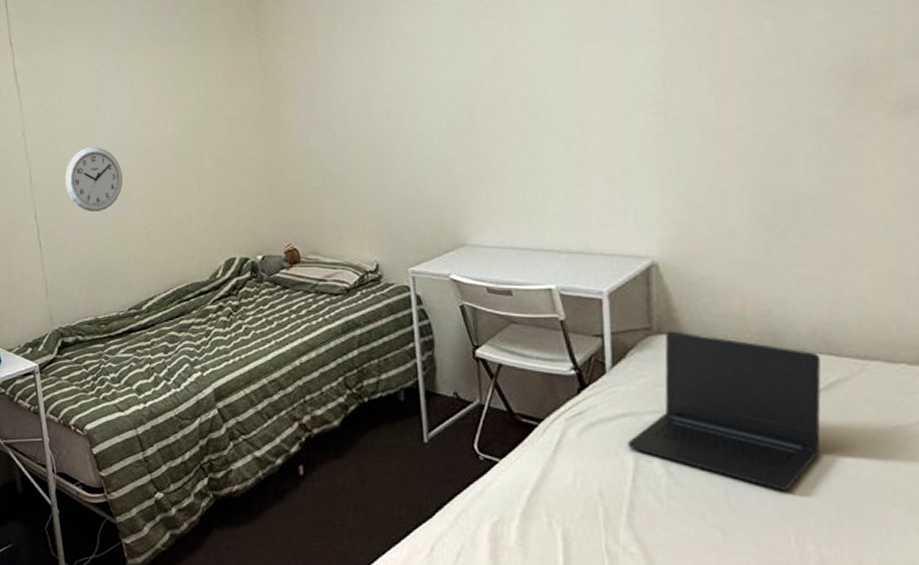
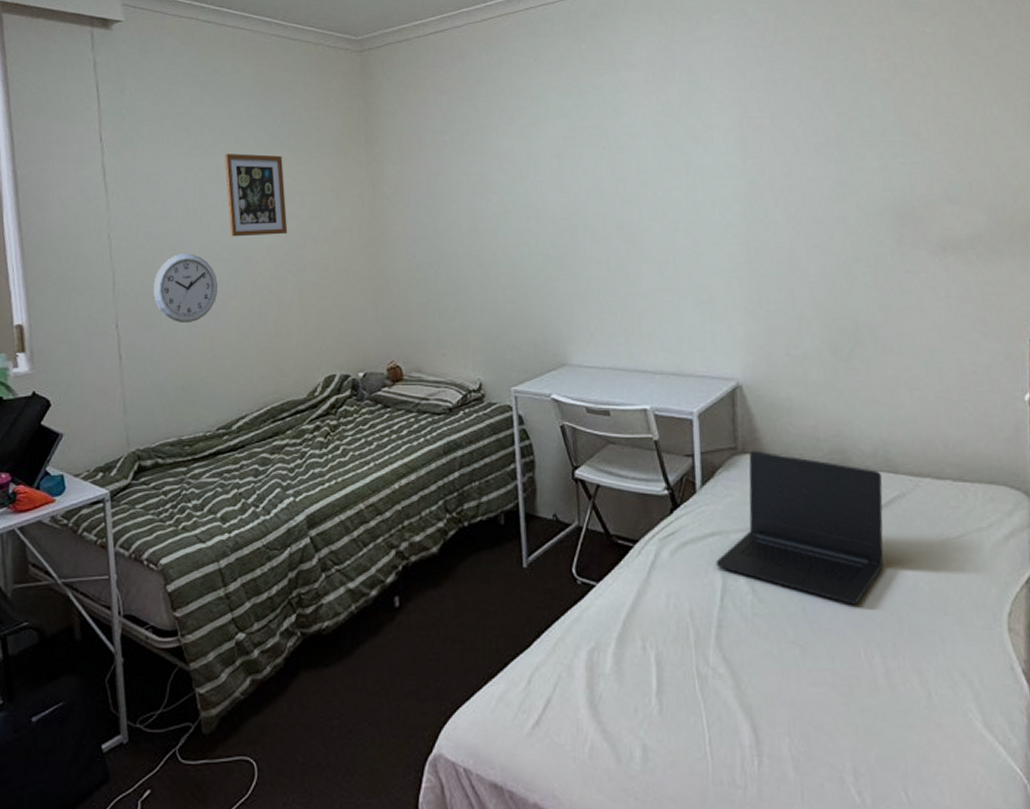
picture frame: none [122,48,185,130] -> present [224,153,288,237]

